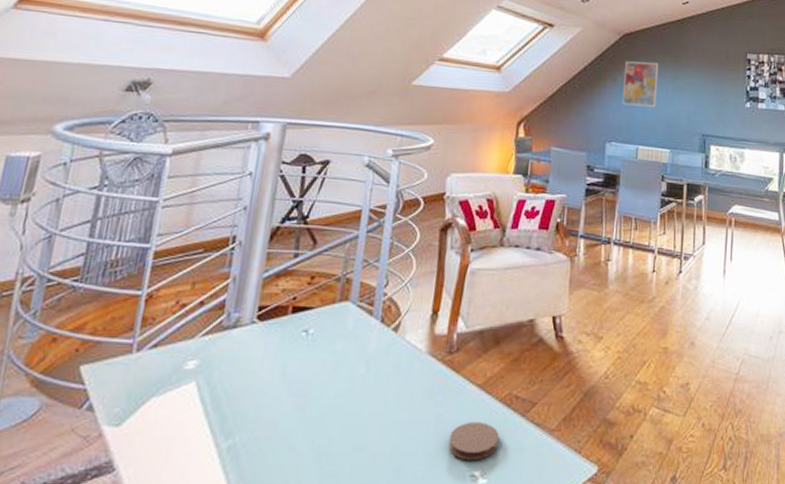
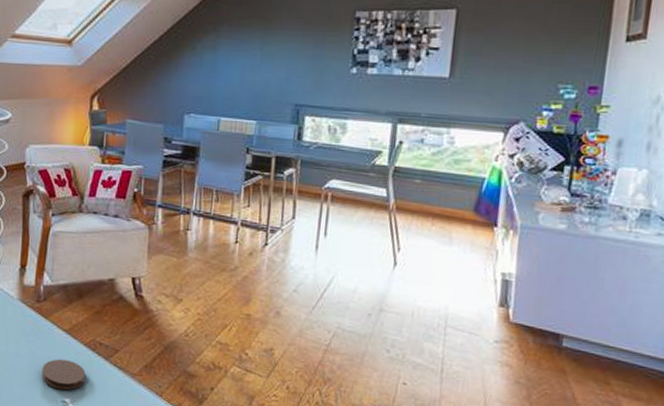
wall art: present [622,61,659,107] -> none [202,27,245,77]

